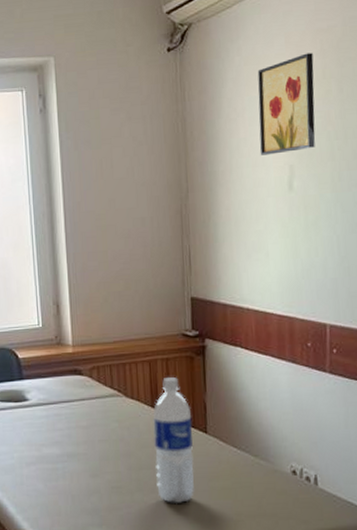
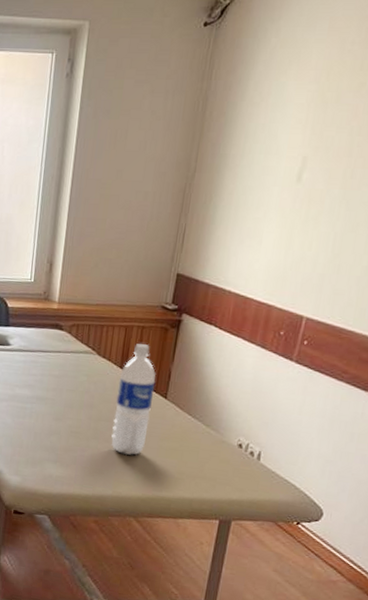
wall art: present [257,53,316,156] -> none [275,41,355,144]

